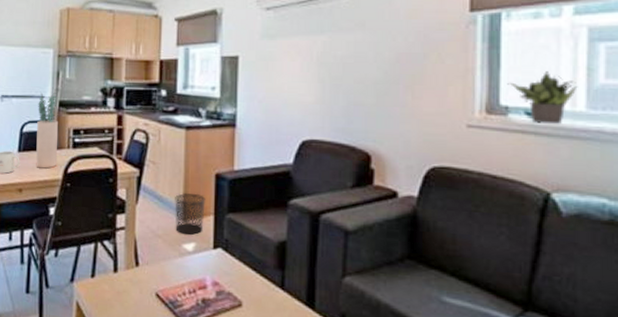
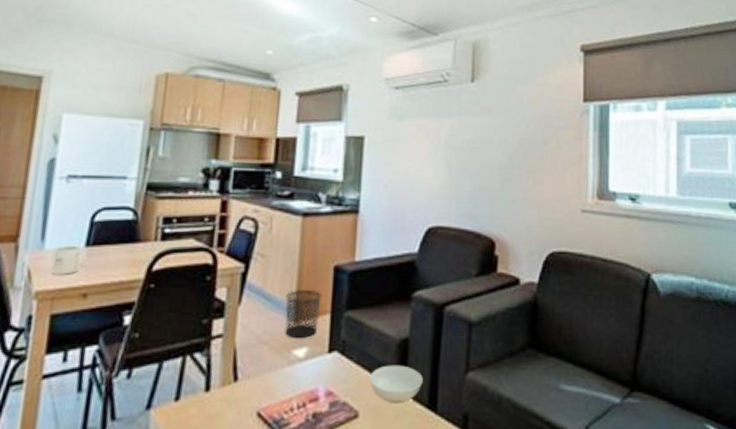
vase: present [36,89,59,169] -> none [109,169,145,267]
bowl: none [251,263,301,298] -> present [370,365,423,404]
potted plant: present [507,71,578,125] -> none [615,160,670,210]

